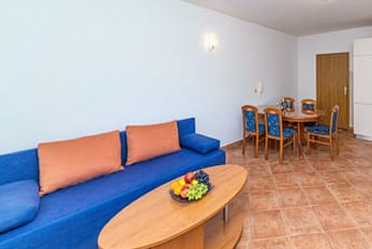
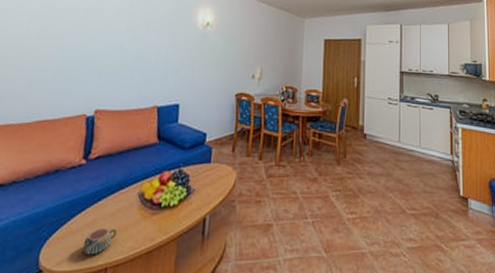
mug: none [130,218,155,239] -> present [82,228,117,255]

